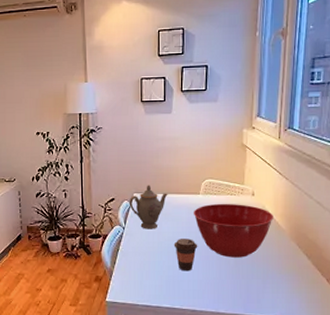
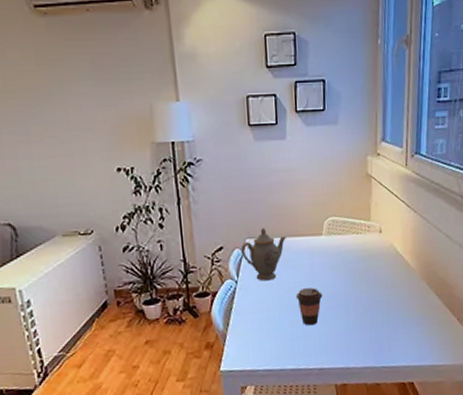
mixing bowl: present [193,203,273,258] -> none [315,243,403,305]

